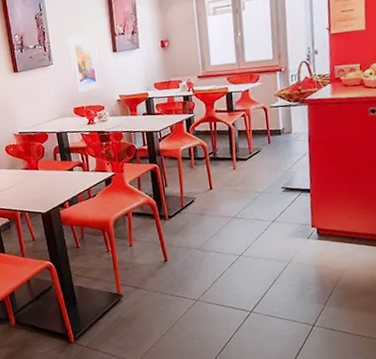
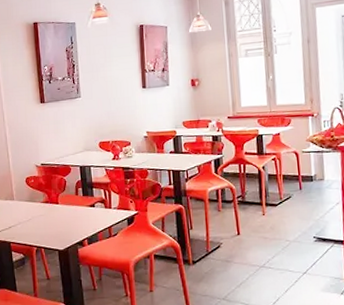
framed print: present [68,35,102,94] -> none [97,70,129,128]

